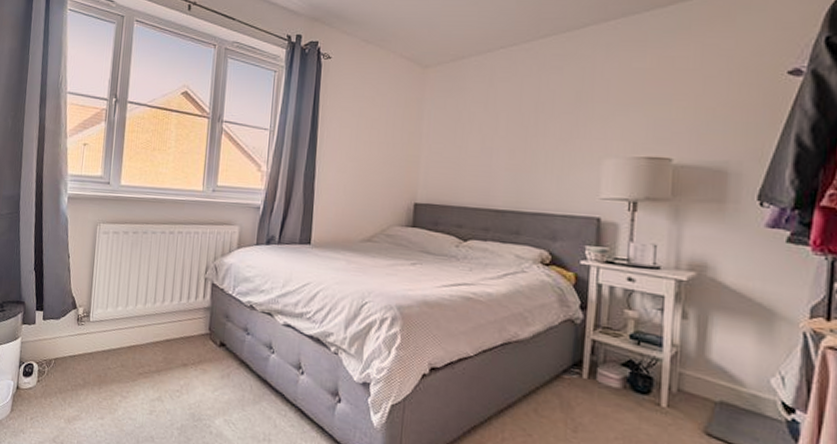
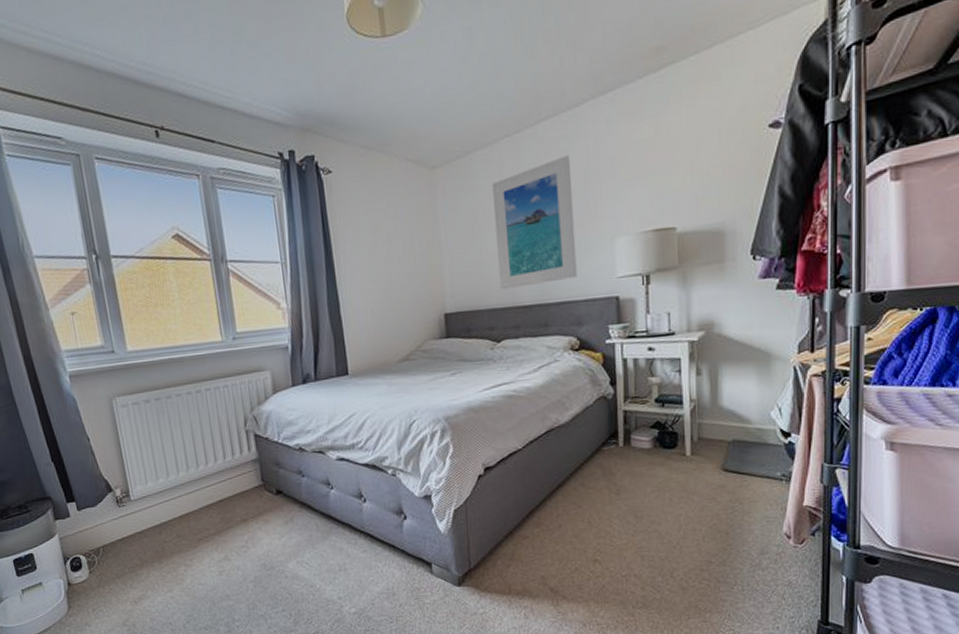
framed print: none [474,72,563,192] -> present [492,154,577,289]

